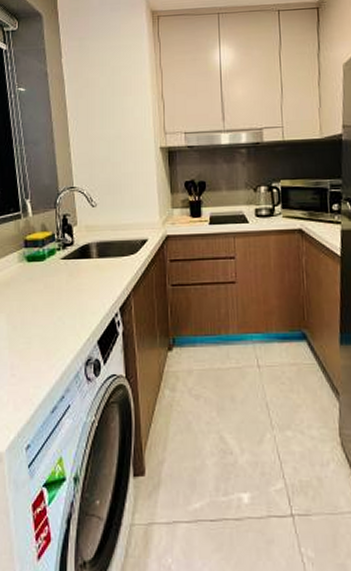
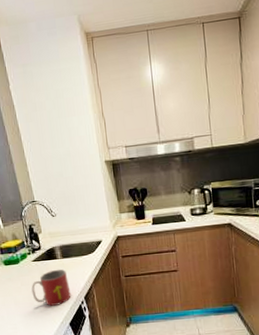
mug: none [56,270,104,317] -> present [31,269,71,306]

